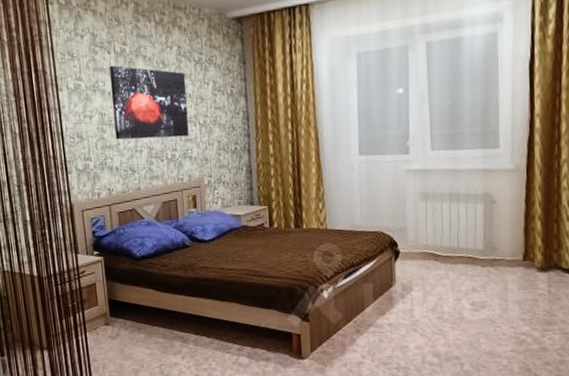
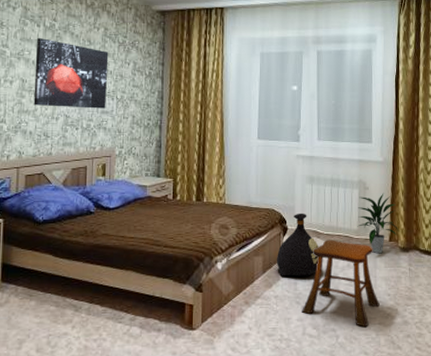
bag: none [388,234,438,304] -> present [276,213,319,277]
stool: none [420,261,512,354] -> present [302,239,380,327]
indoor plant: none [483,206,536,275] -> present [357,193,399,254]

